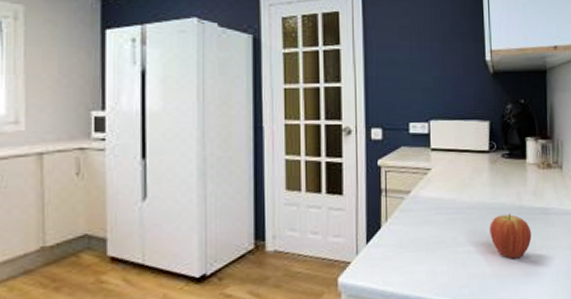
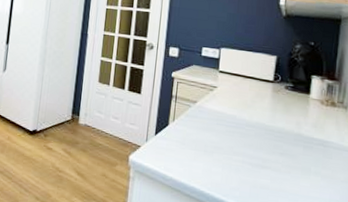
fruit: present [490,213,532,259] -> none [265,137,307,179]

